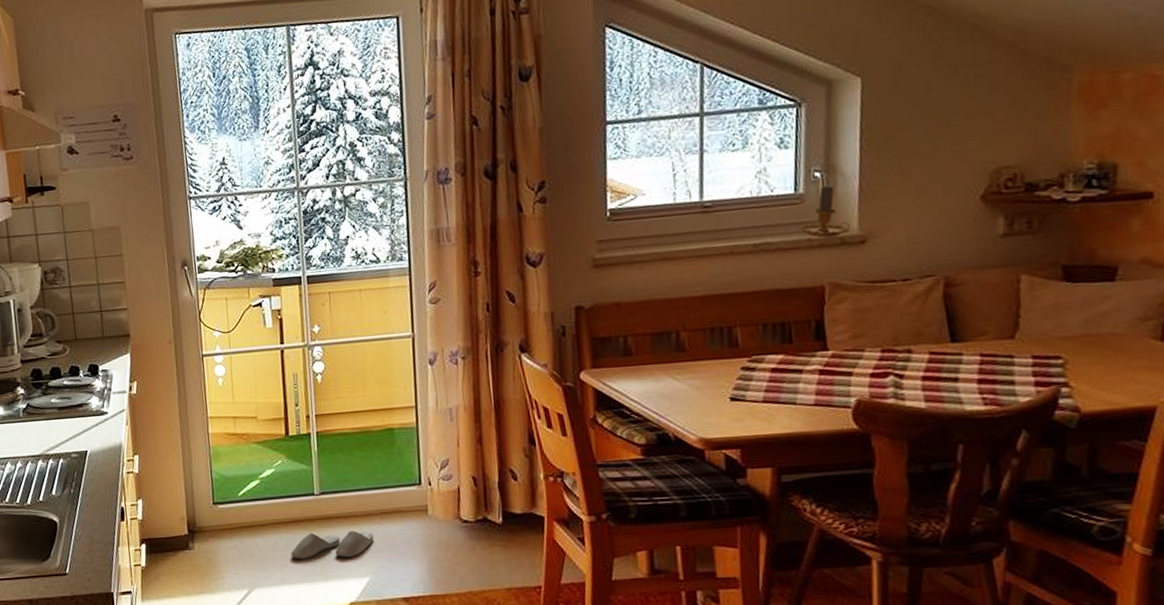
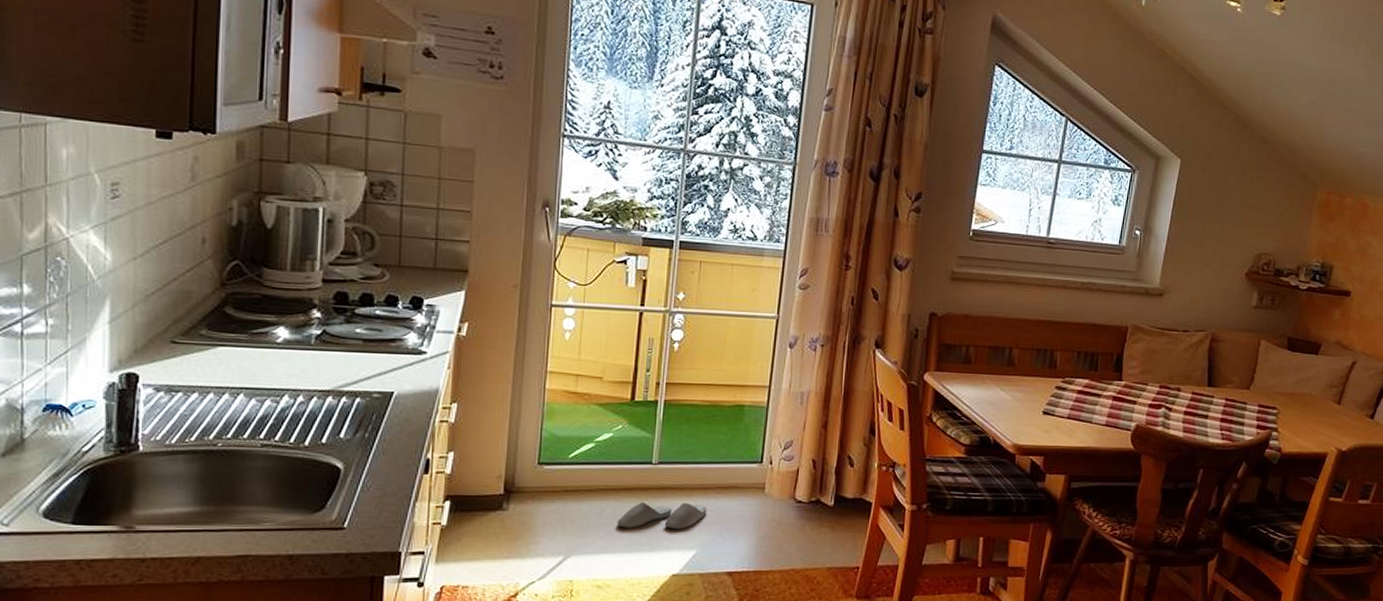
candle: present [800,183,850,238] -> none [1118,241,1154,287]

